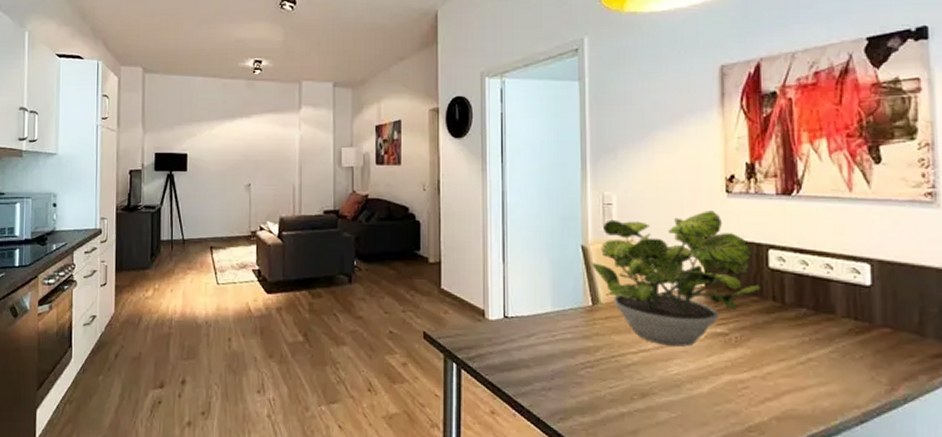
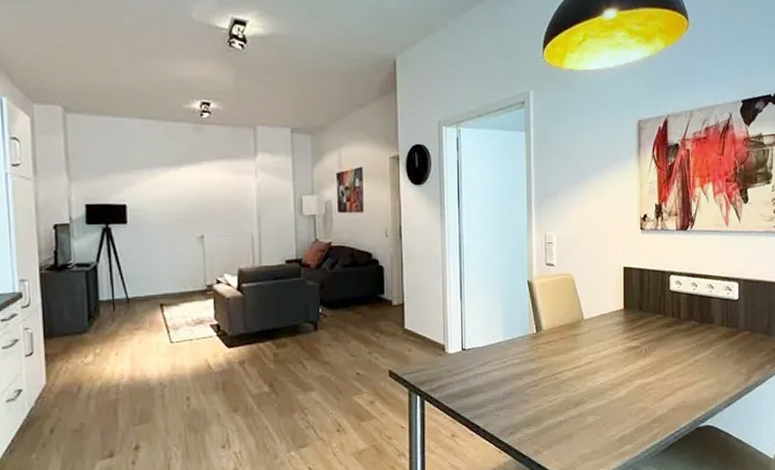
potted plant: present [592,210,761,347] -> none [536,245,664,362]

